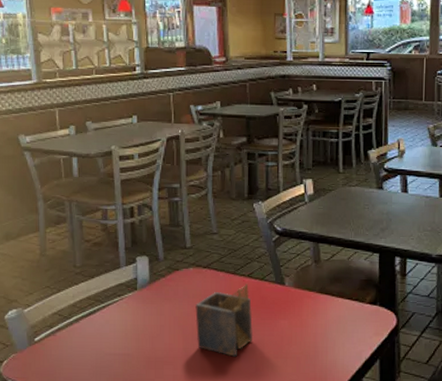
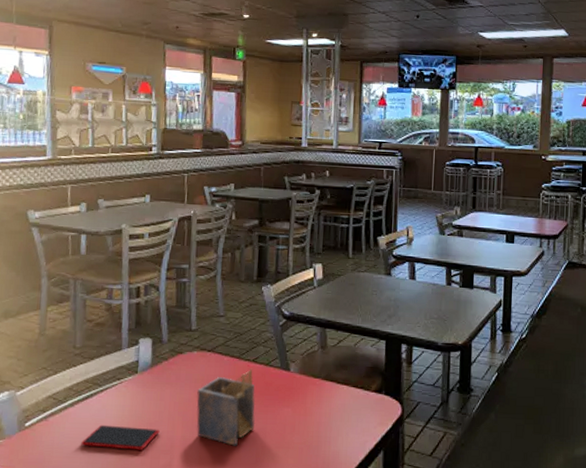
smartphone: none [88,338,162,362] -> present [81,424,160,450]

